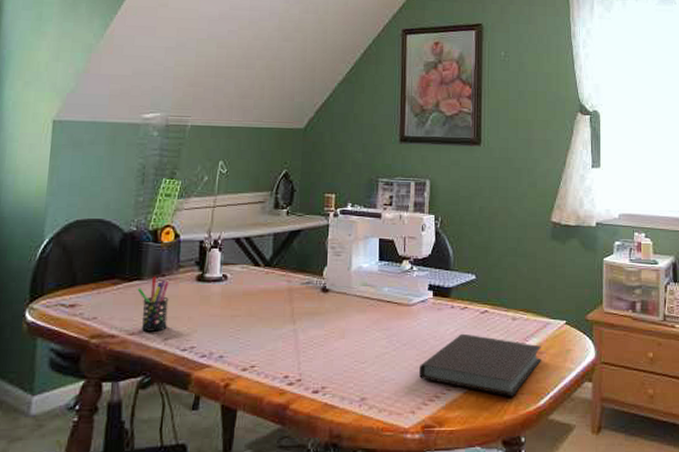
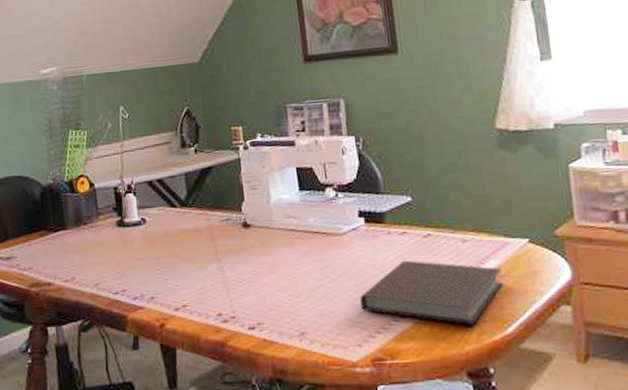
pen holder: present [137,276,169,332] -> none [63,225,97,278]

